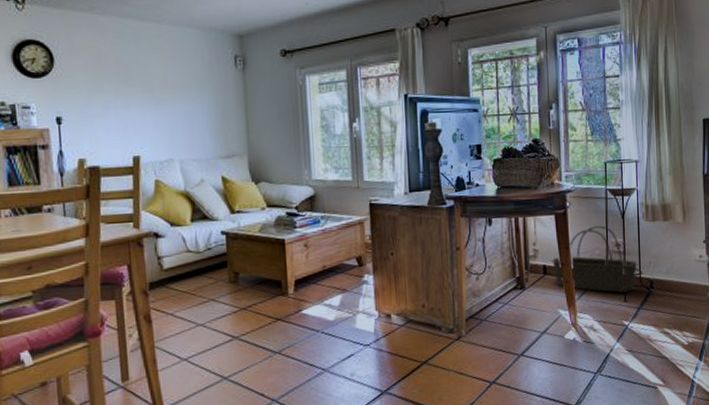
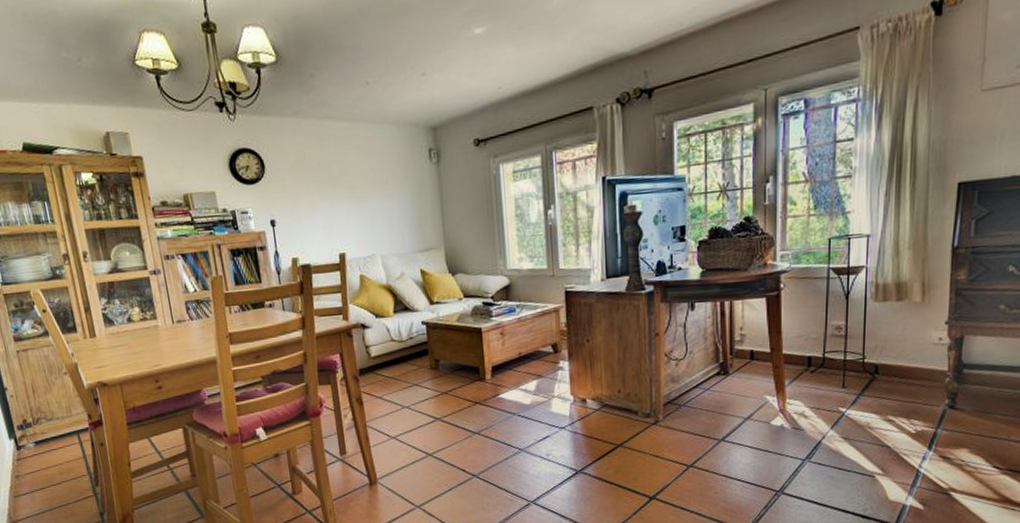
basket: present [552,225,637,293] -> none [761,307,860,379]

